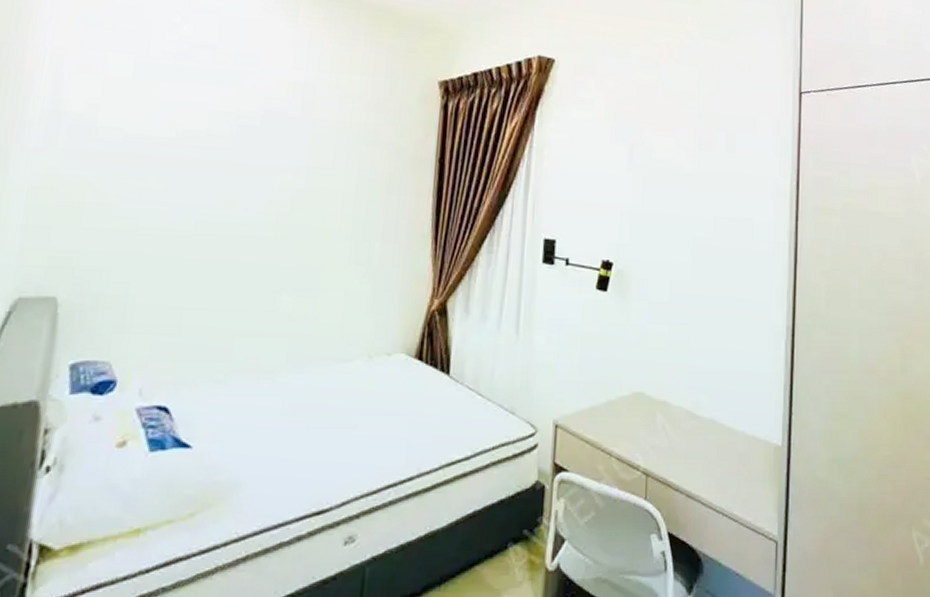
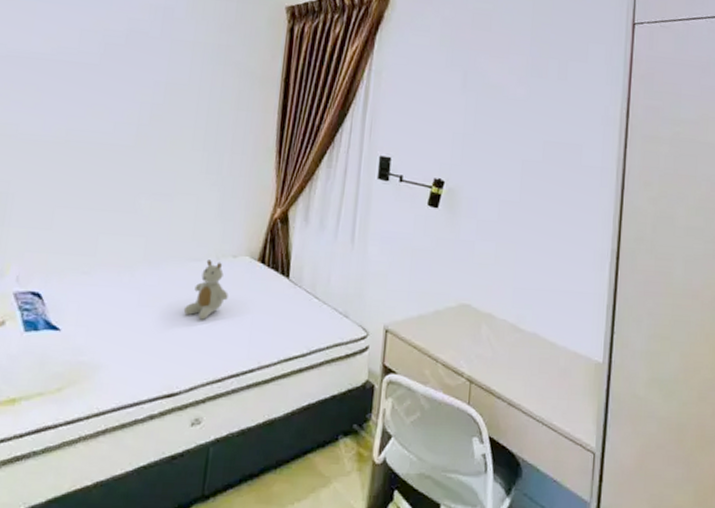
stuffed bear: none [332,359,383,426] -> present [183,260,228,320]

